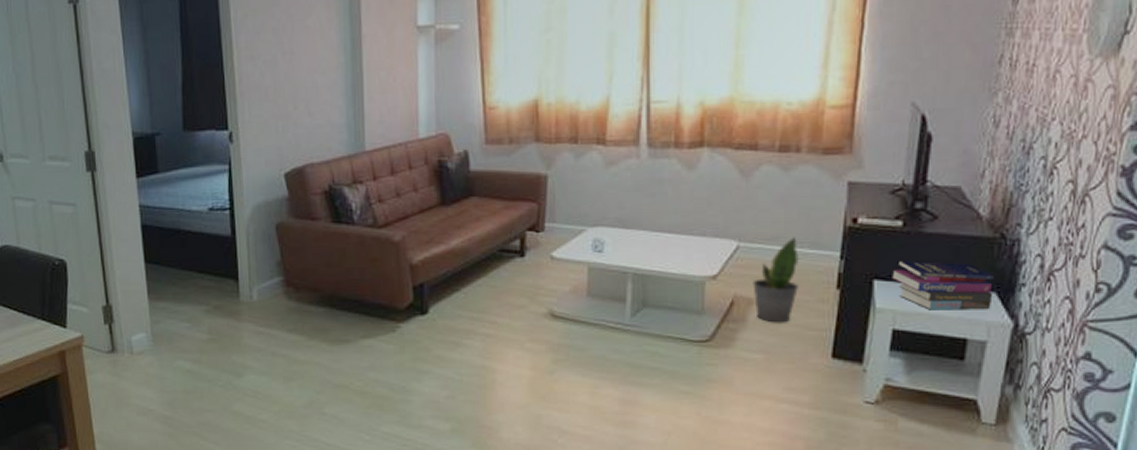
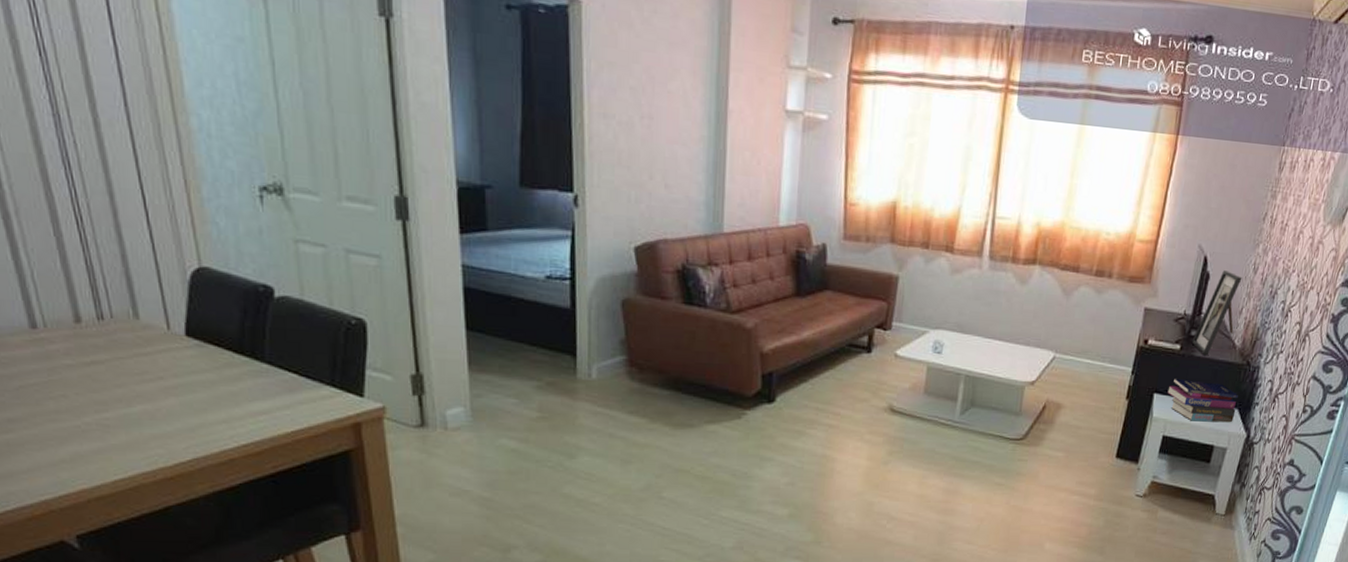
potted plant: present [753,237,800,323] -> none [1062,352,1101,427]
picture frame: none [917,128,979,231] -> present [1191,270,1242,356]

